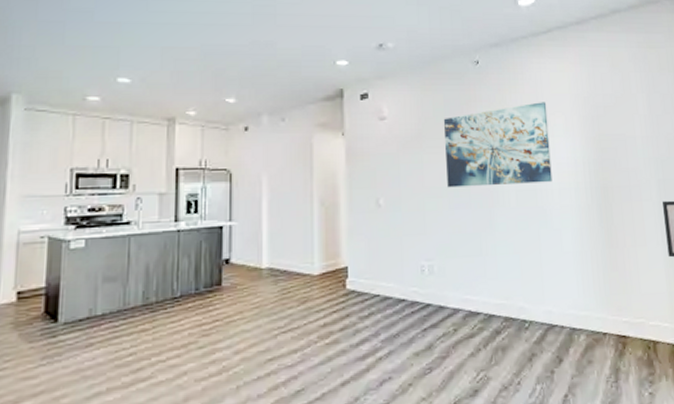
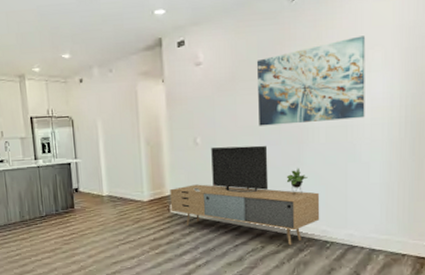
media console: none [346,208,516,328] -> present [170,145,320,246]

